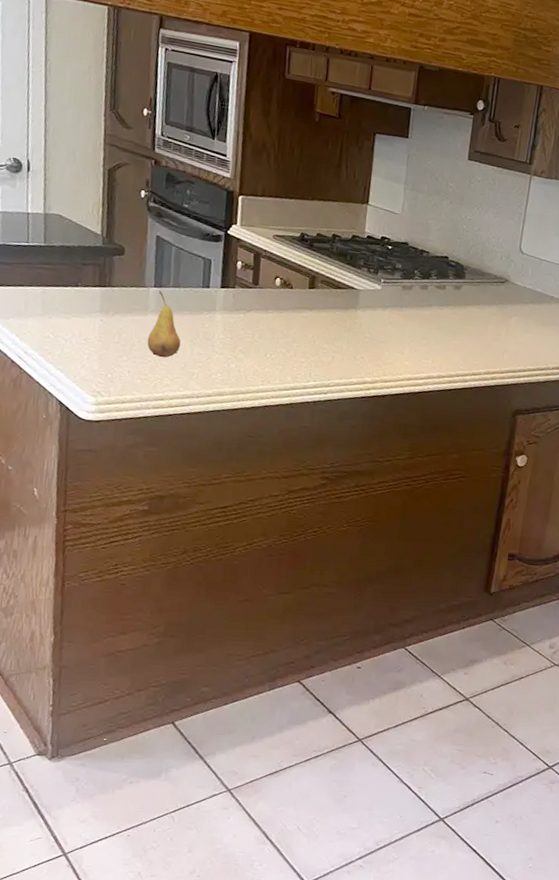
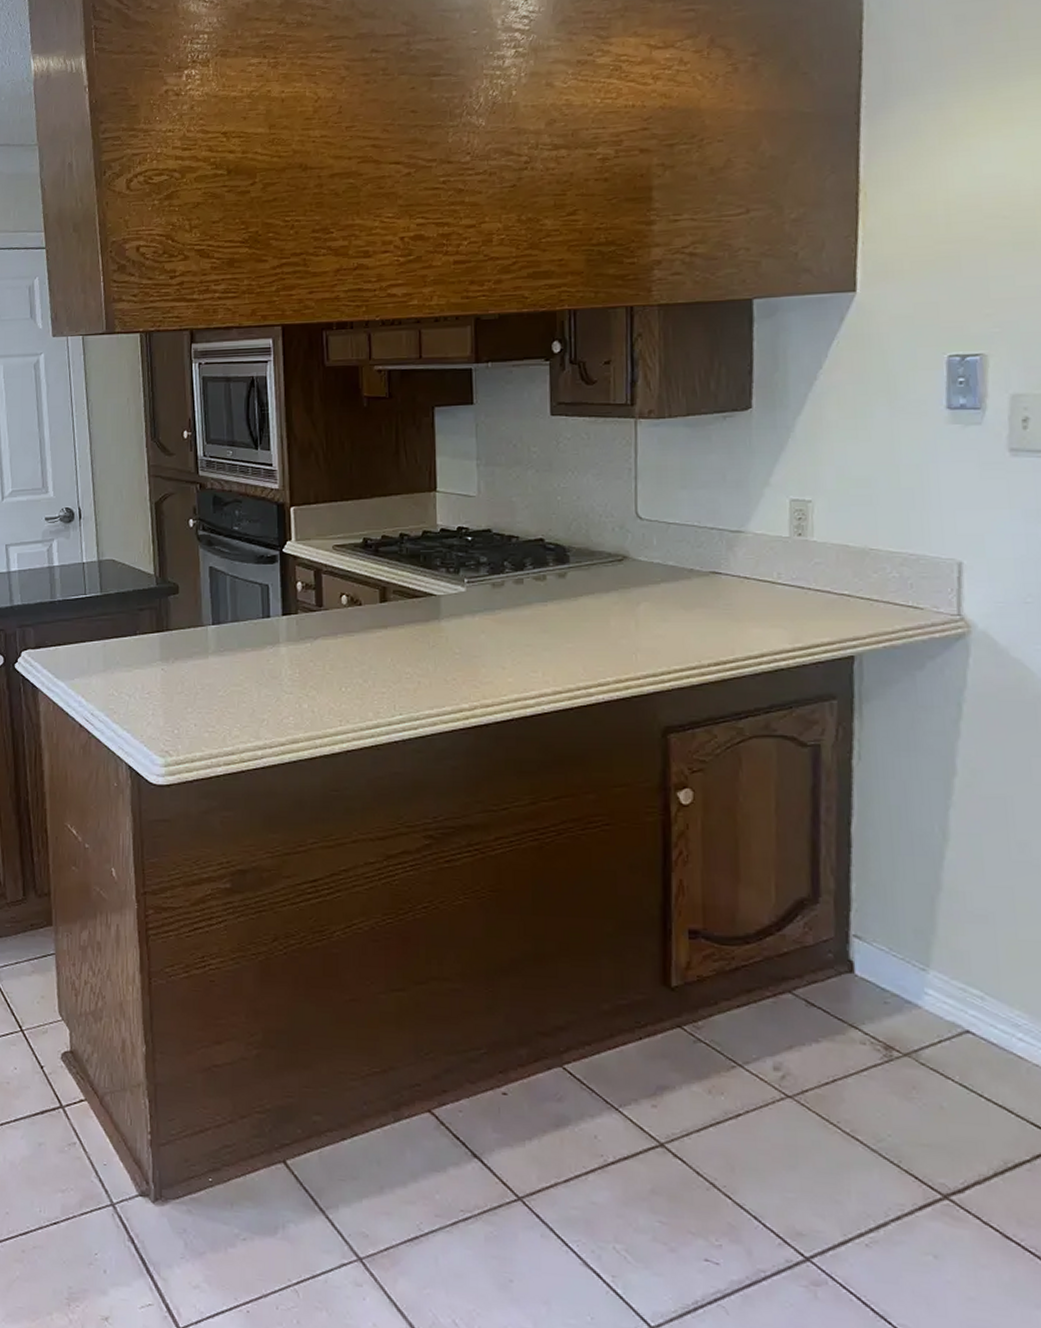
fruit: present [147,291,181,358] -> none [211,628,245,705]

